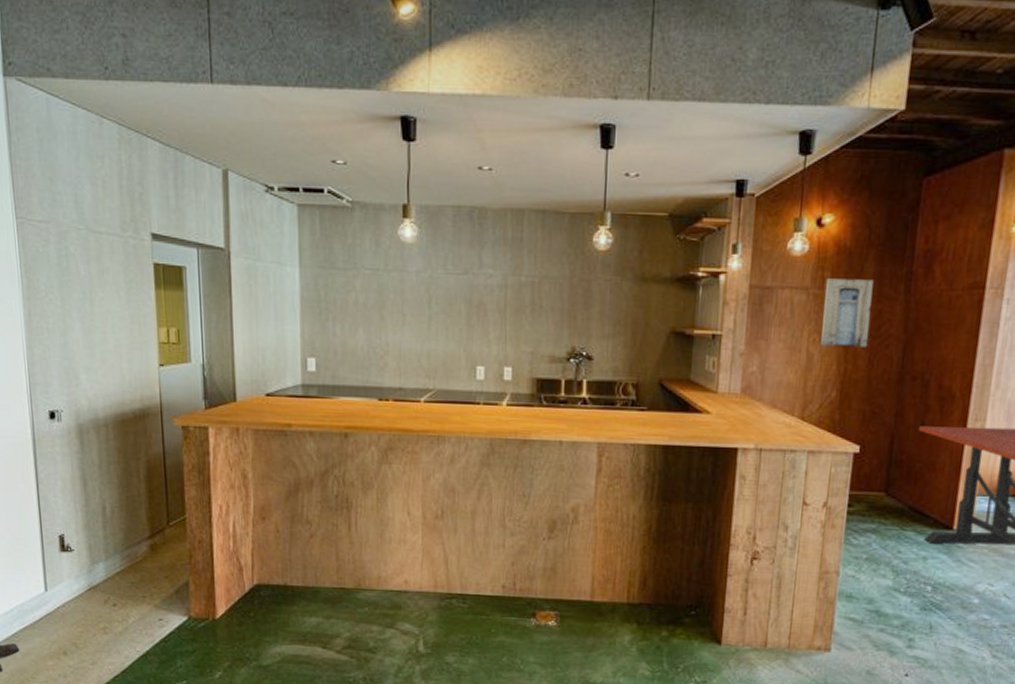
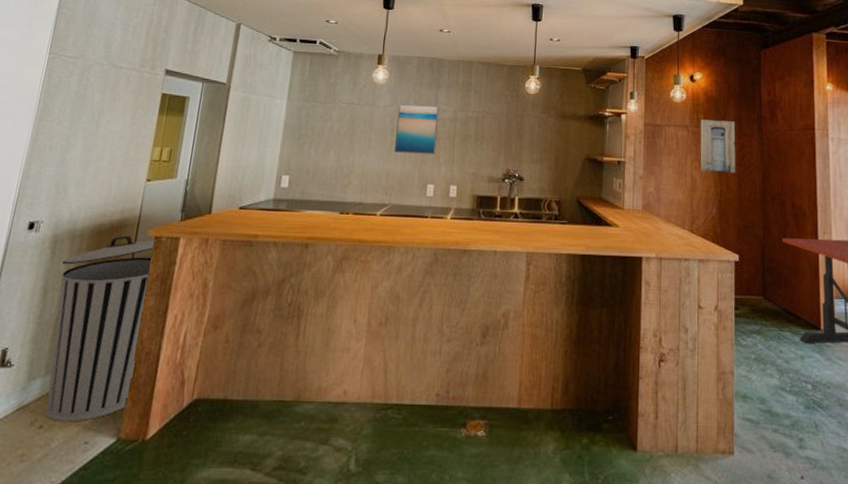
trash can: none [94,425,192,602] -> present [45,235,157,422]
wall art: none [433,267,485,330] -> present [393,103,440,155]

